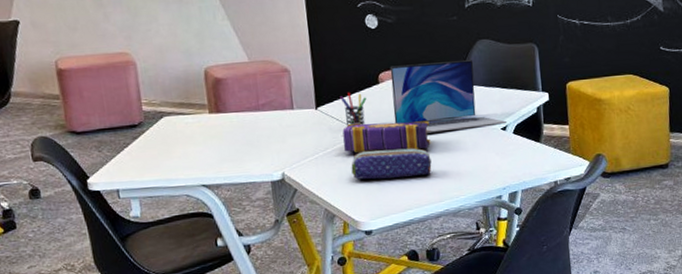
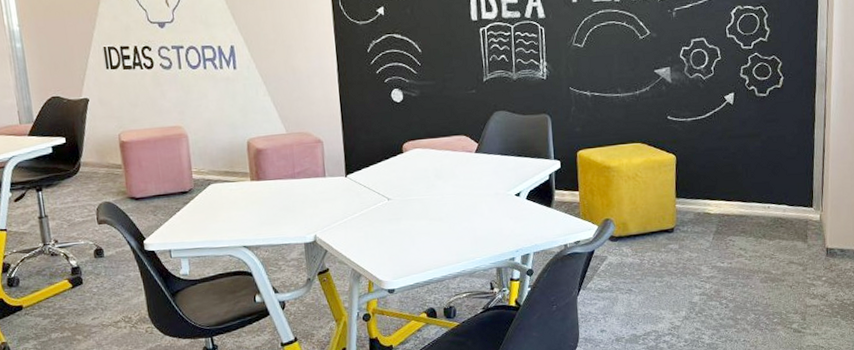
pen holder: present [340,92,367,126] -> none [367,160,392,192]
book: present [340,120,432,154] -> none [367,187,451,218]
pencil case: present [351,148,432,180] -> none [376,212,450,242]
laptop: present [390,60,508,133] -> none [413,130,521,199]

